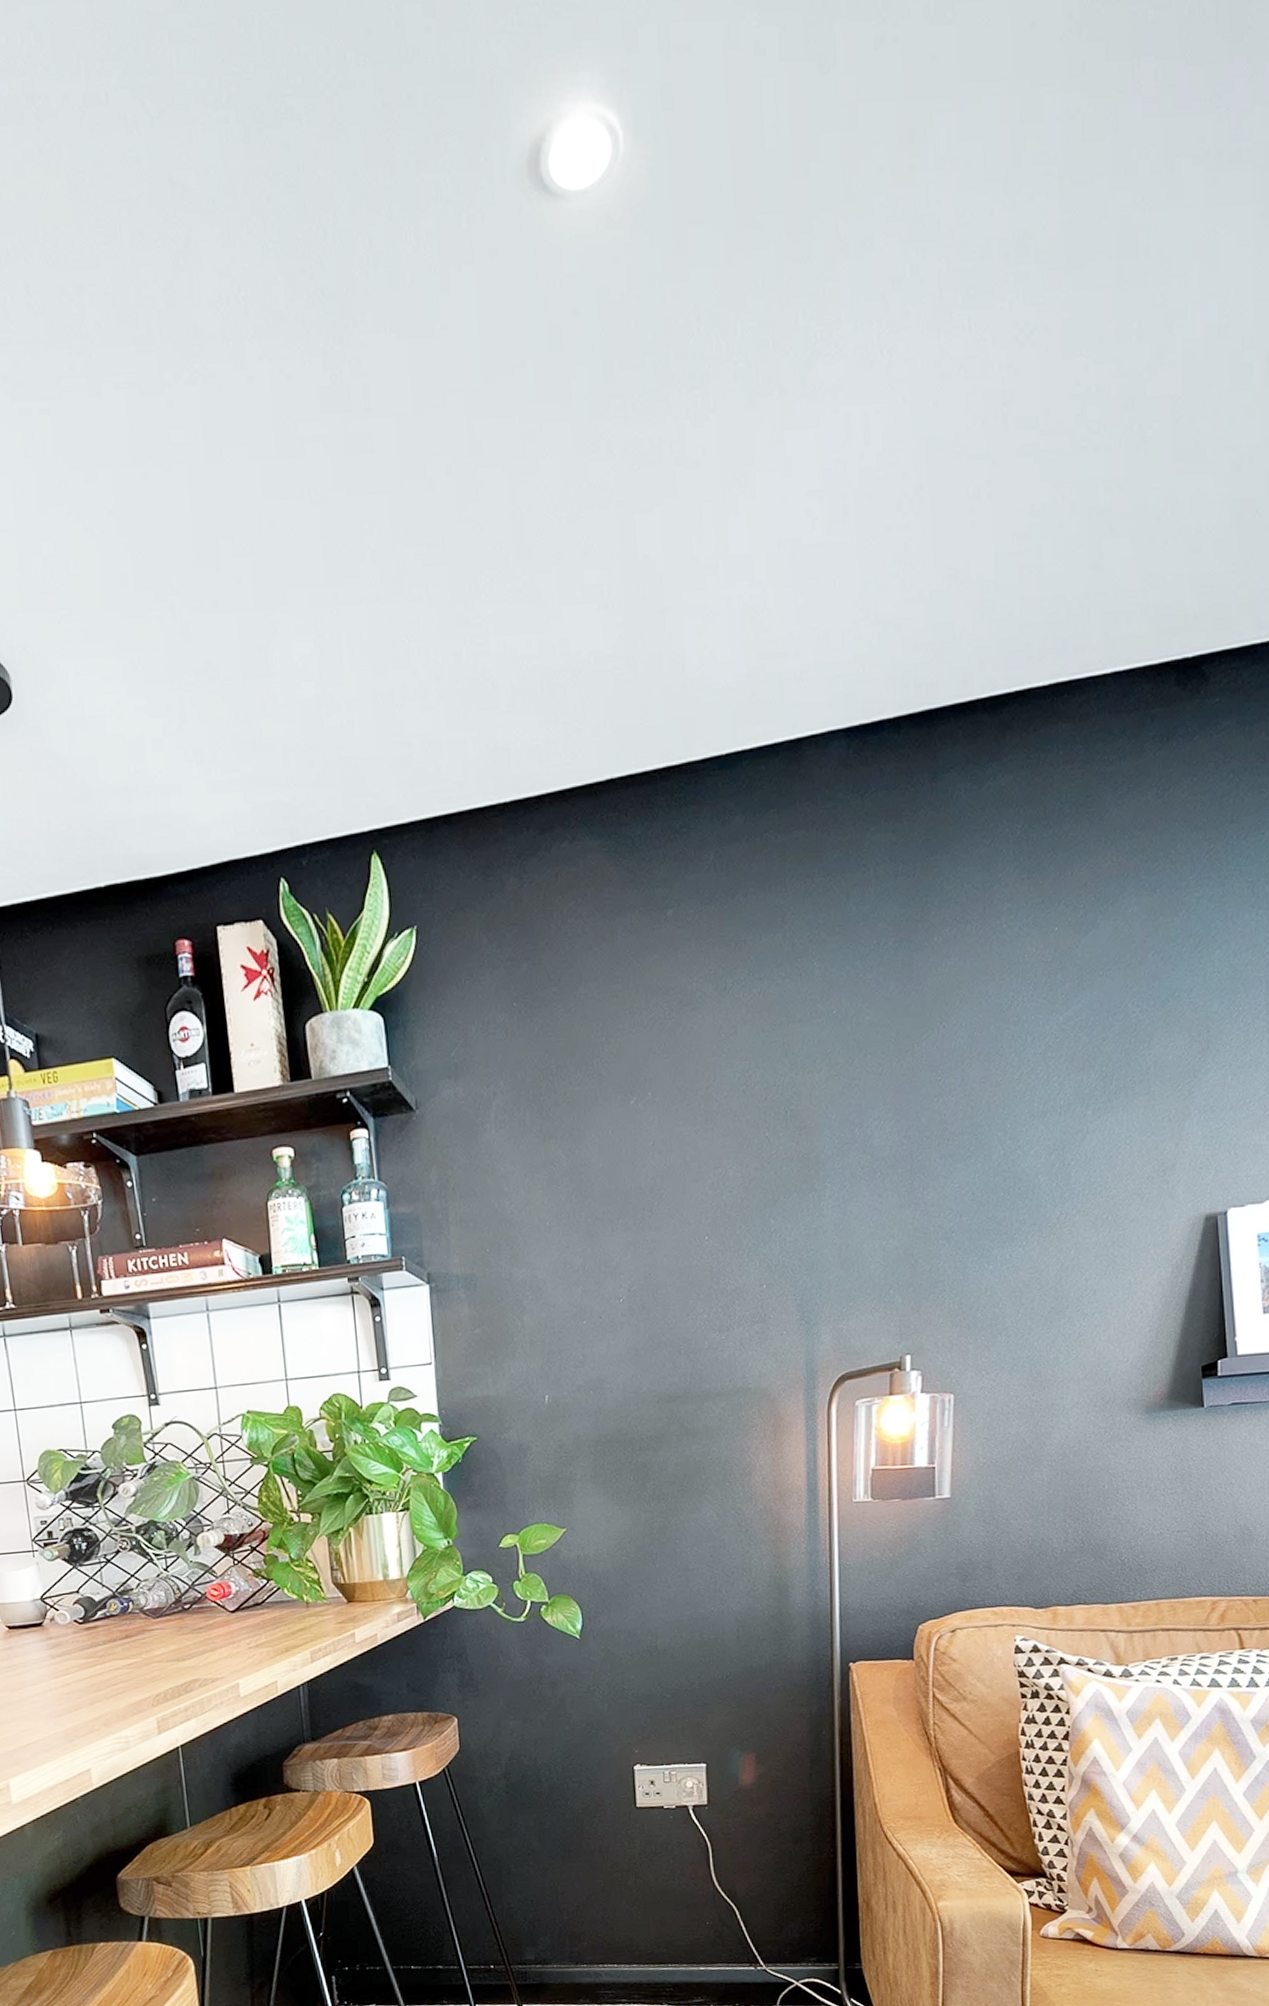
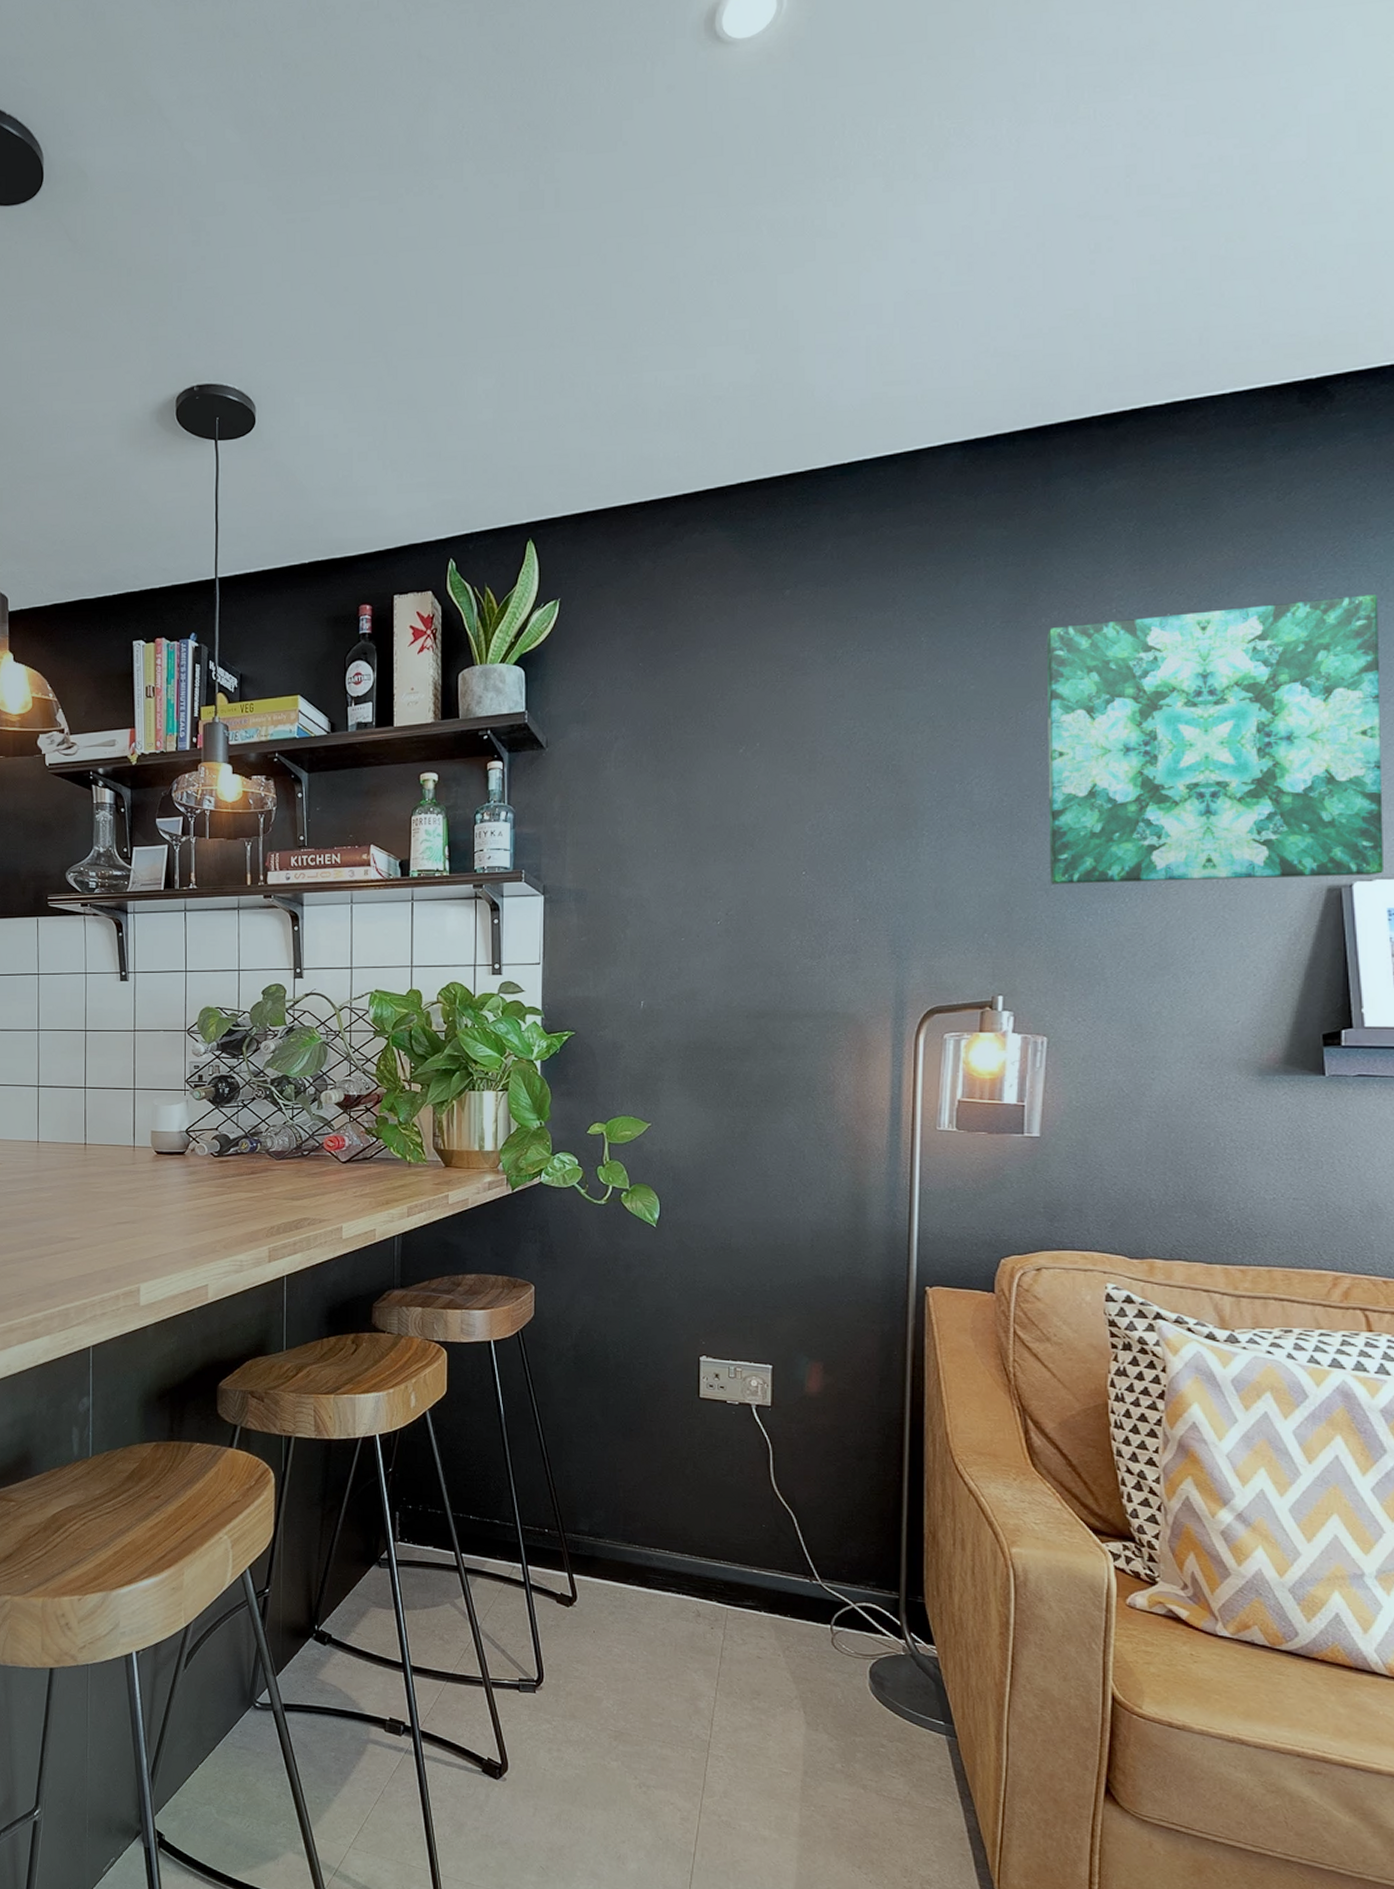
wall art: none [939,902,1254,1232] -> present [1046,595,1383,884]

